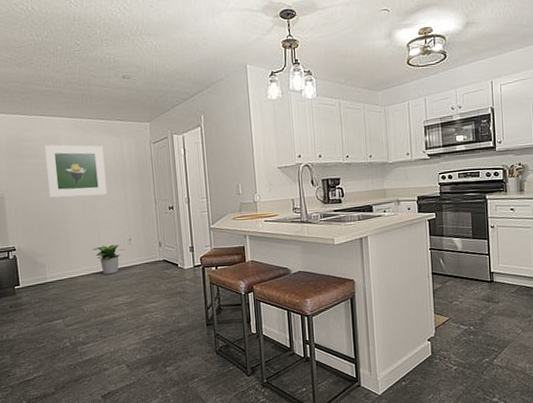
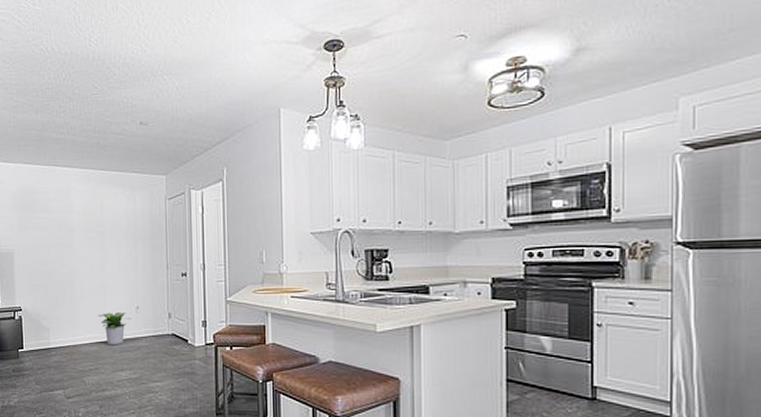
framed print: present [44,145,107,198] -> none [56,198,116,256]

